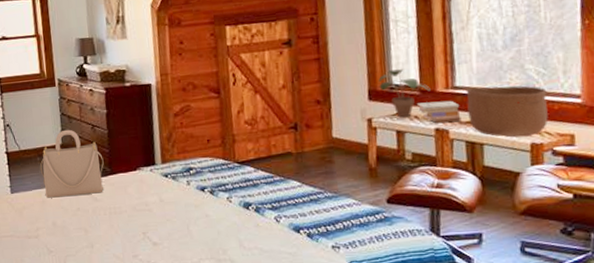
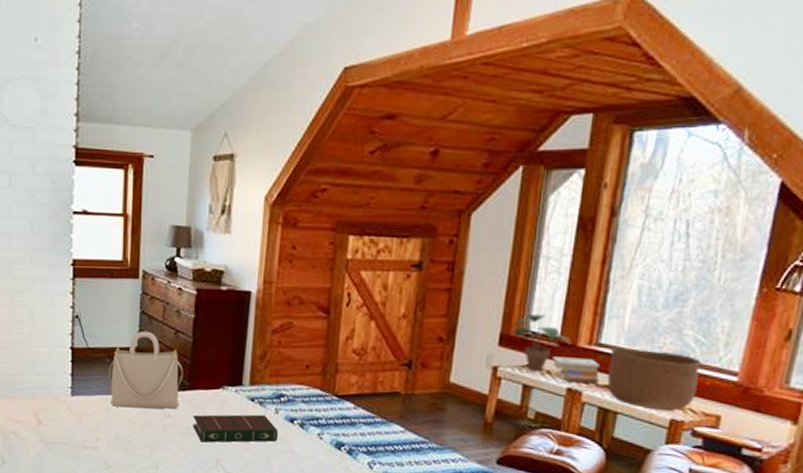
book: none [117,188,193,219] -> present [193,414,279,443]

